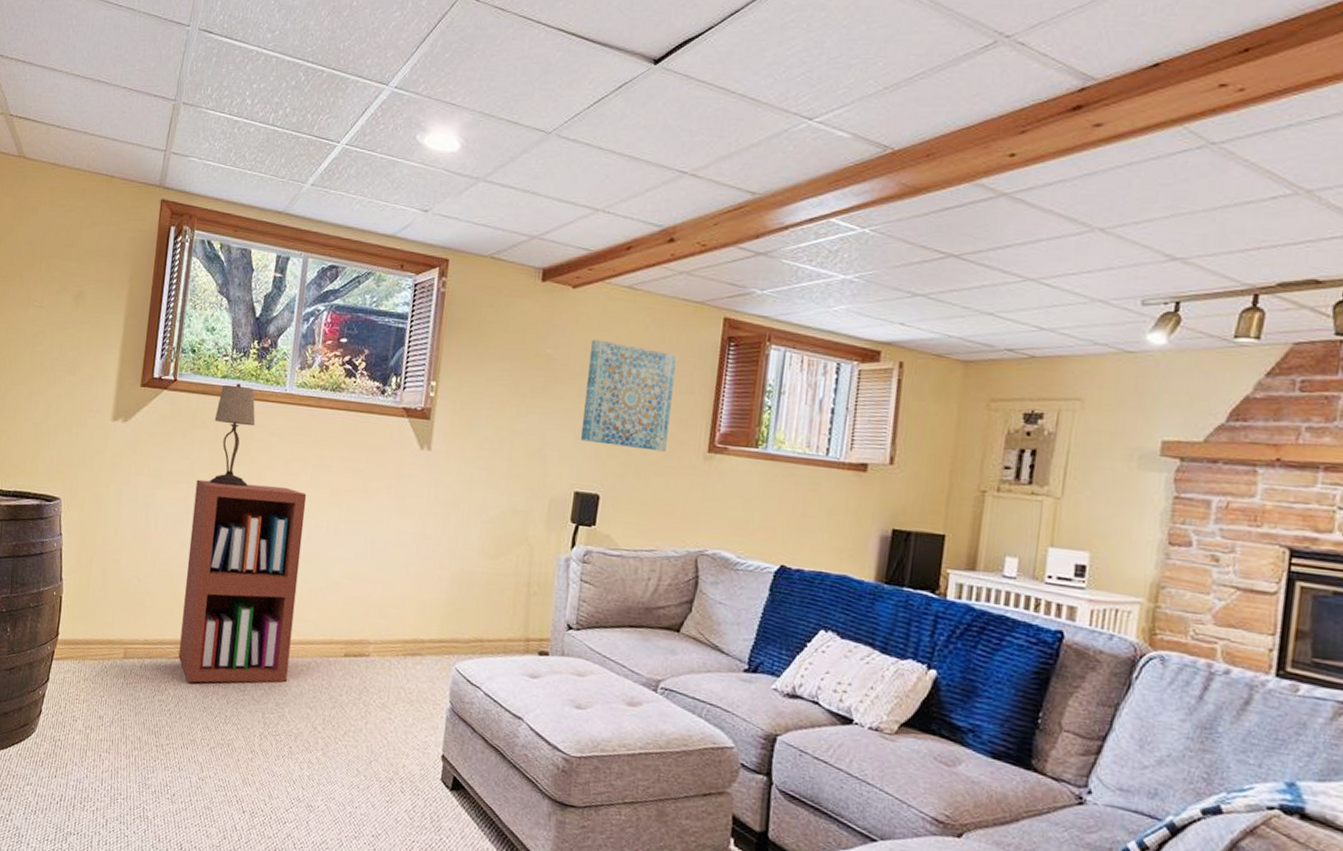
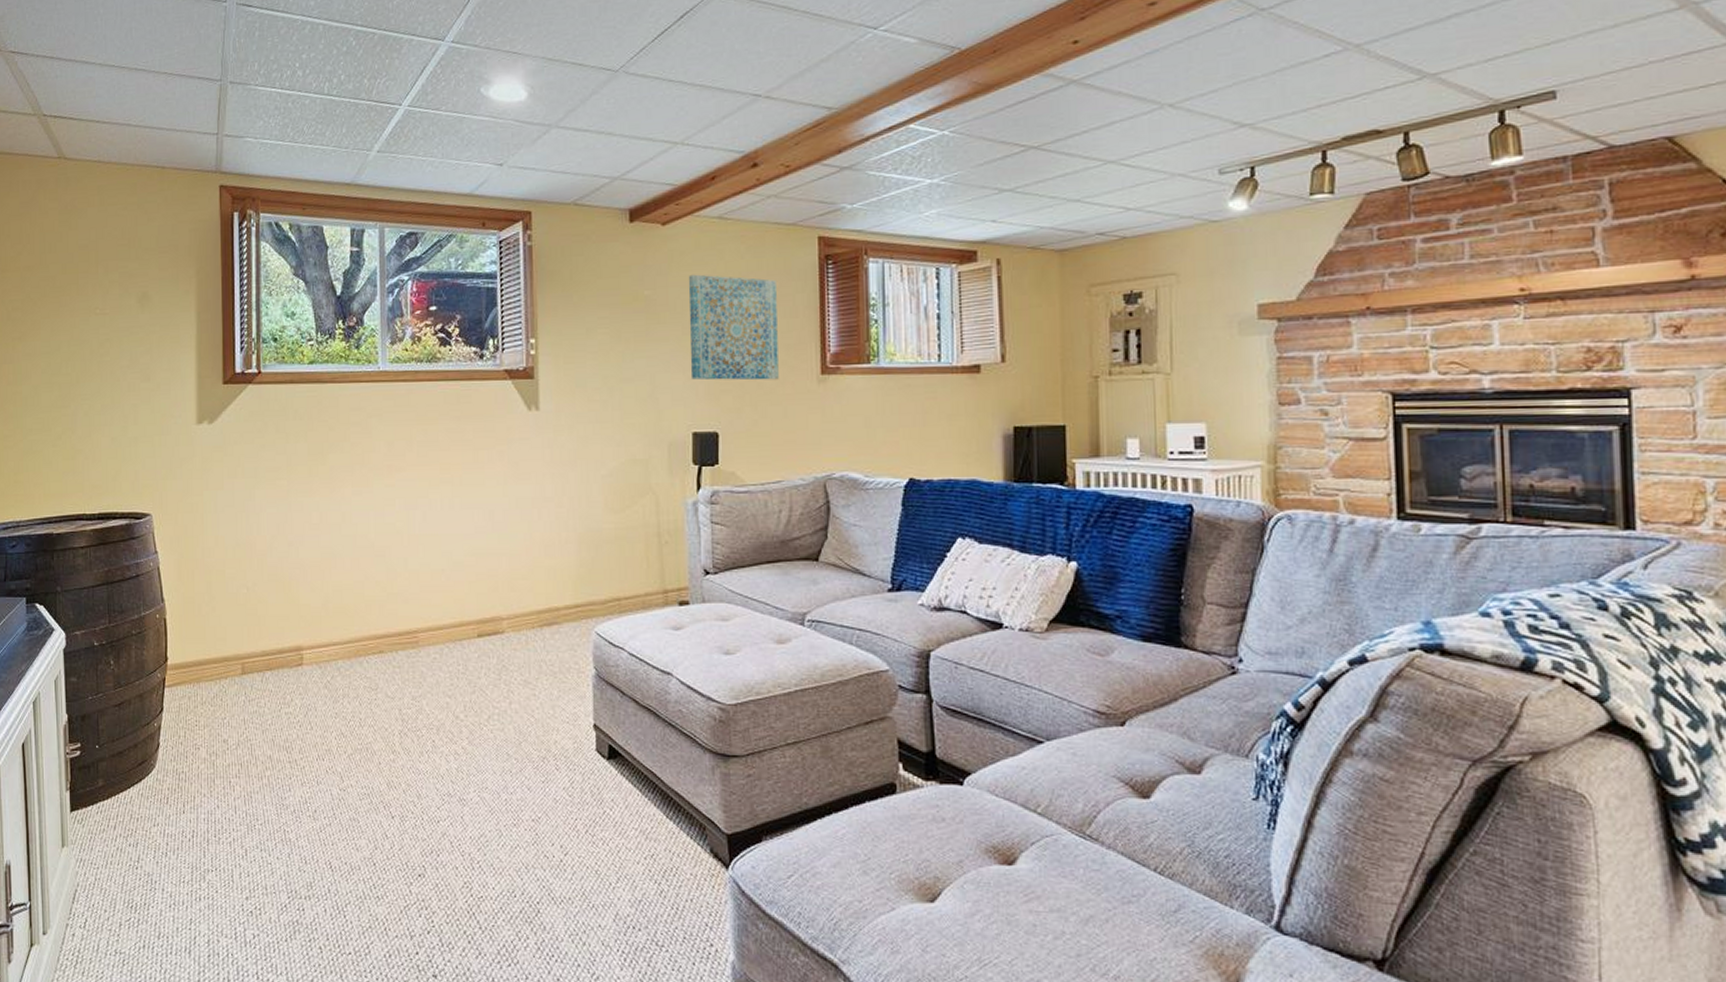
bookshelf: present [178,479,307,683] -> none [296,470,420,689]
table lamp: present [209,383,256,487] -> none [307,367,351,476]

